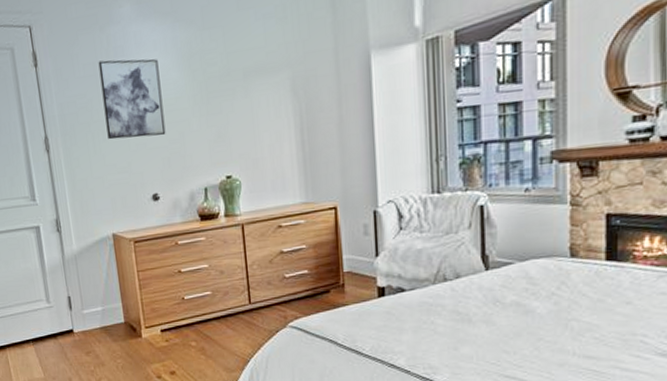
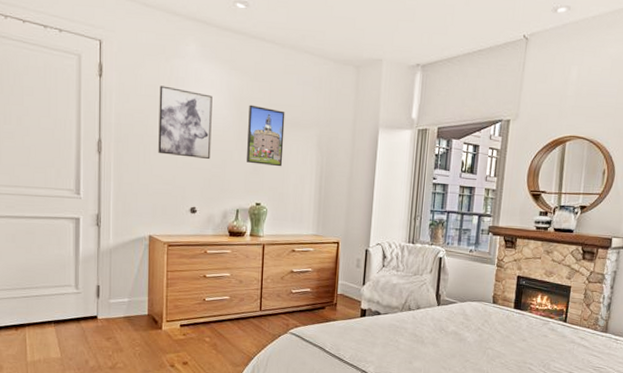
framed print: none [201,57,252,130] -> present [247,104,285,167]

